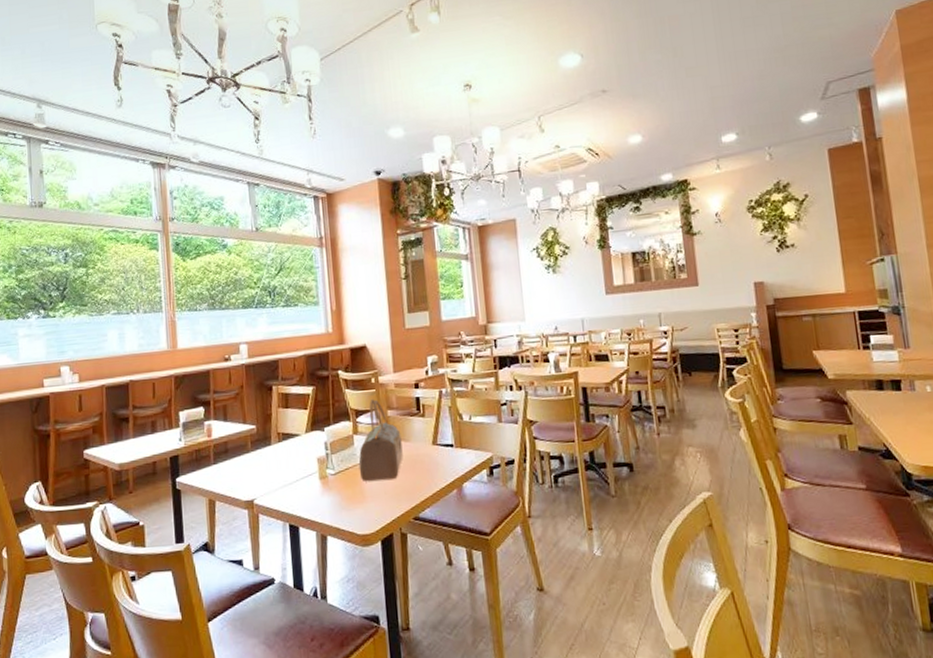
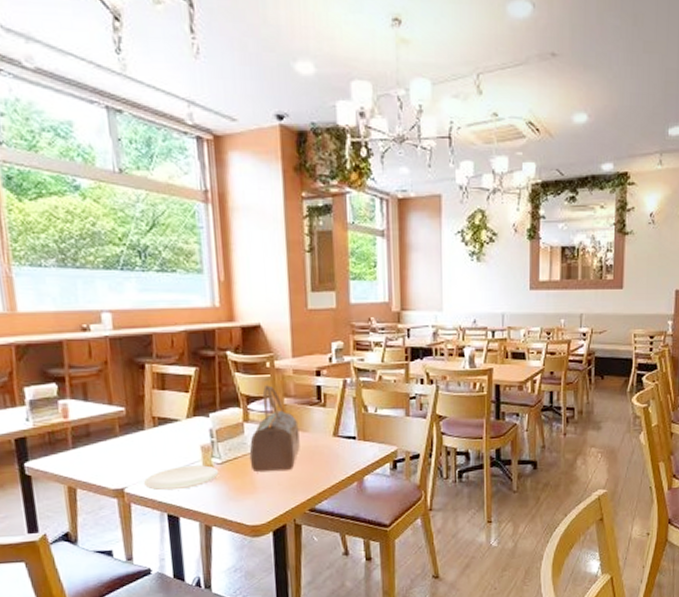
plate: none [269,476,333,502] -> present [143,465,219,491]

